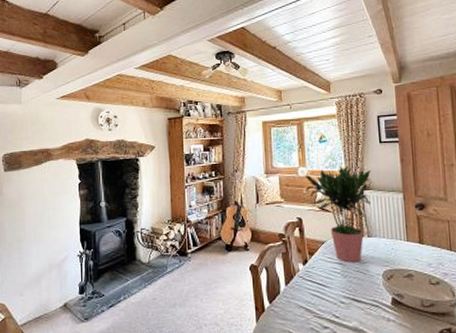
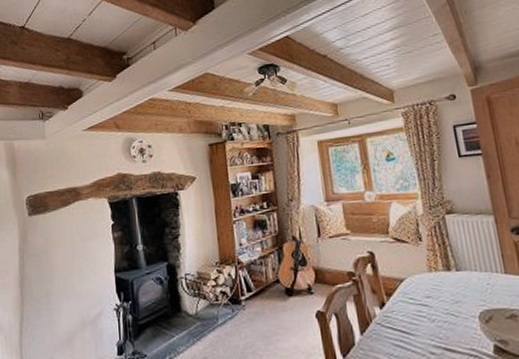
potted plant: present [305,166,371,263] -> none [373,186,456,304]

